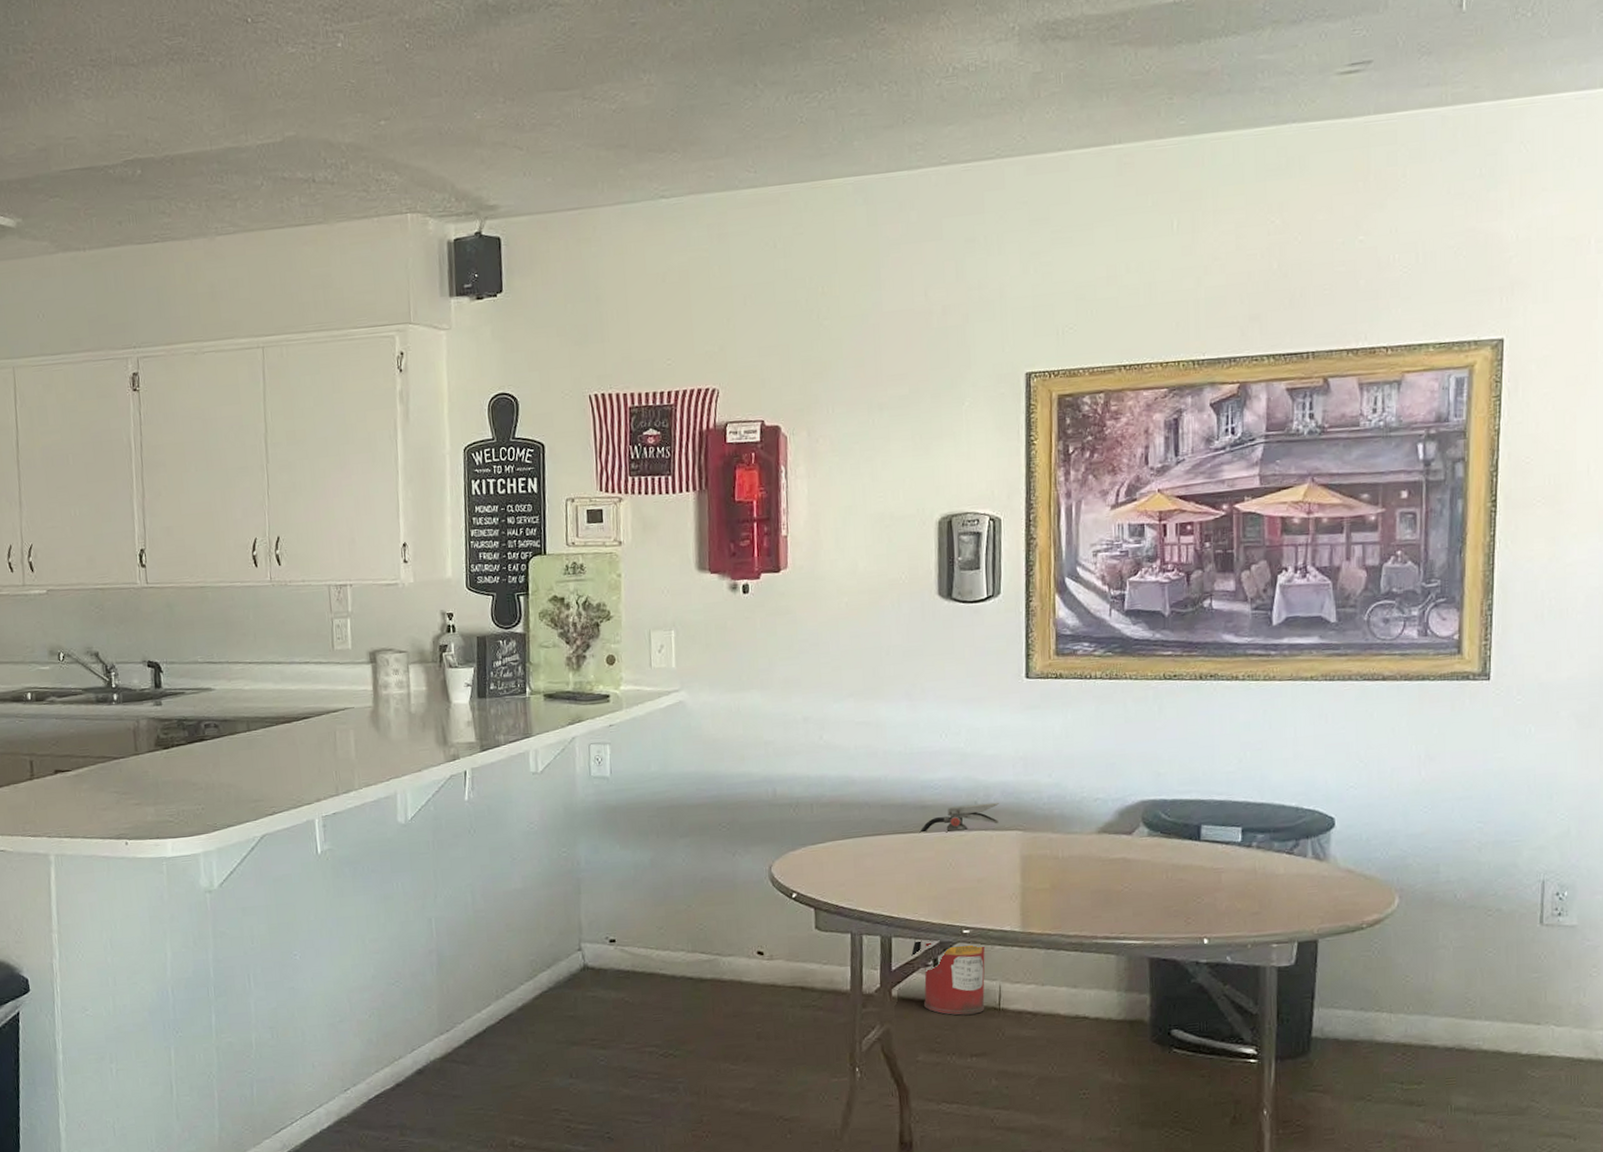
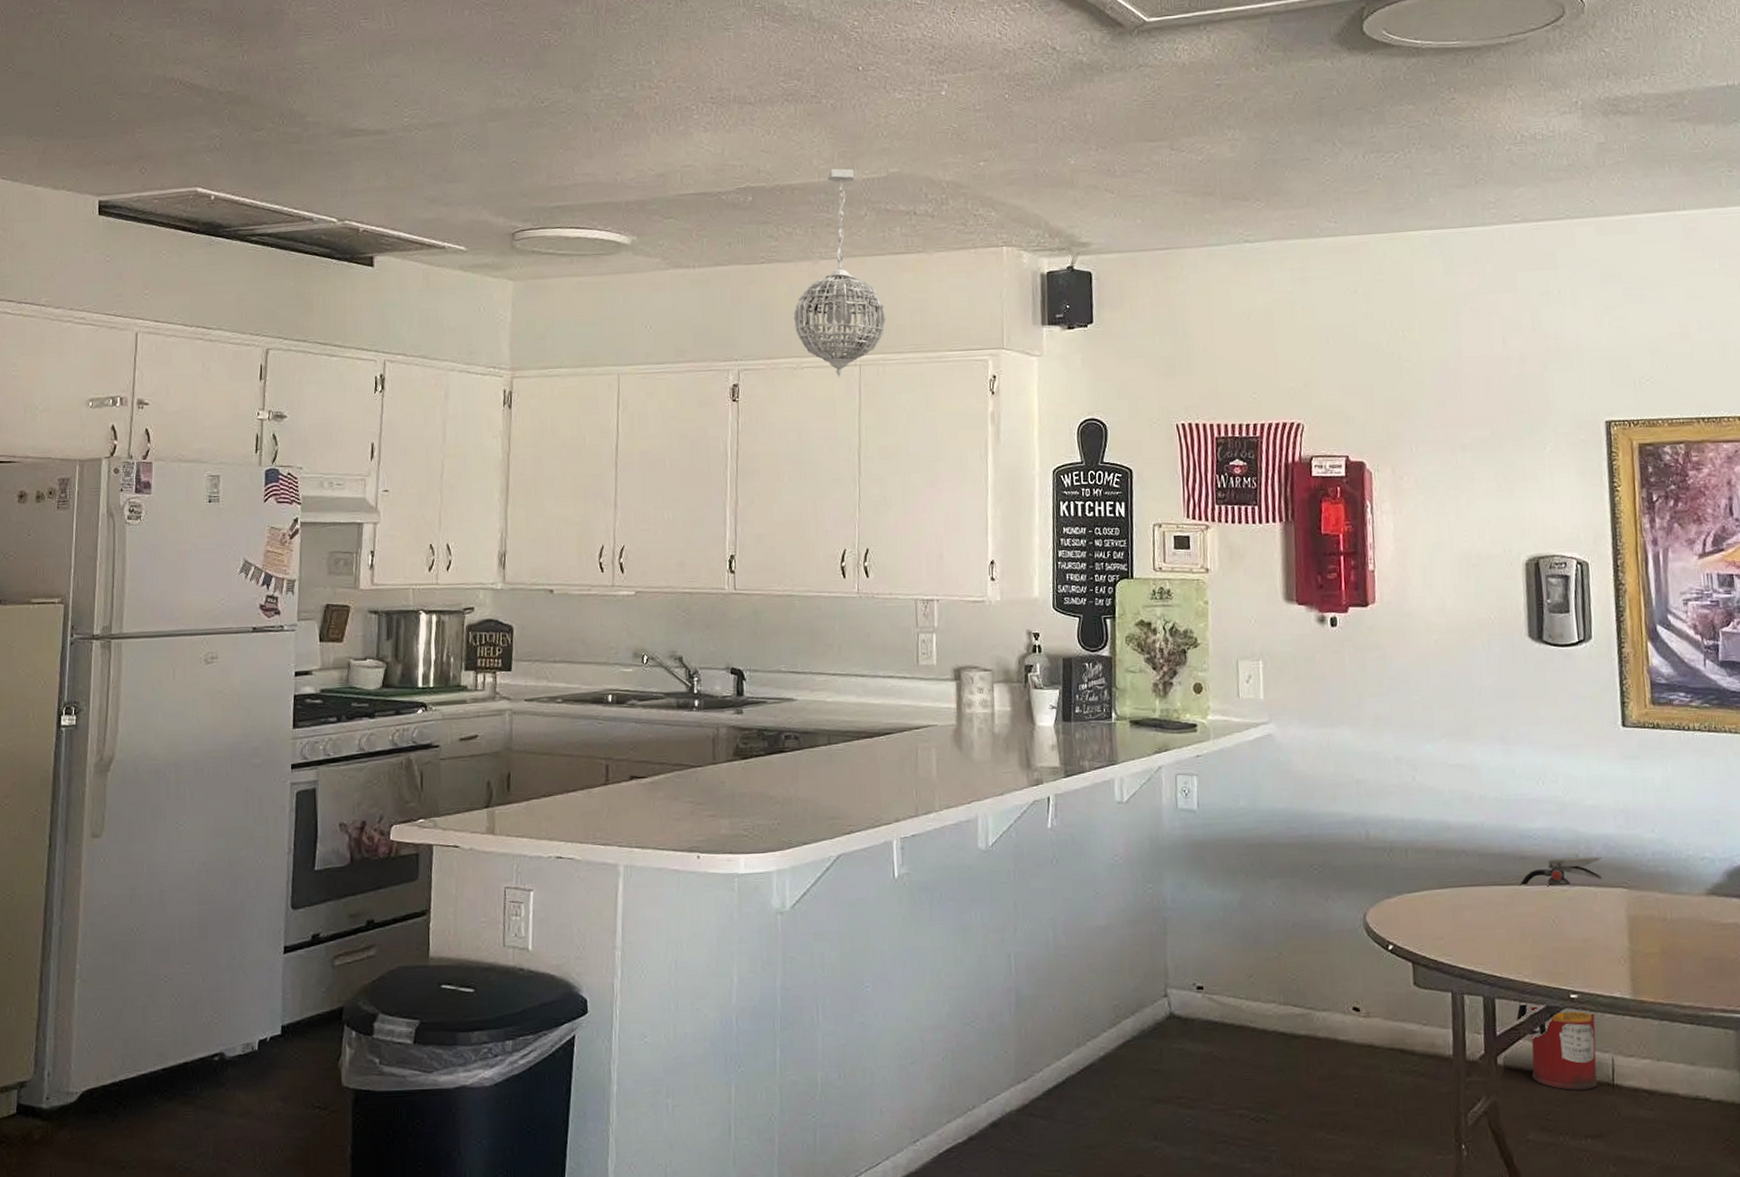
pendant light: none [190,134,288,361] -> present [793,168,886,377]

